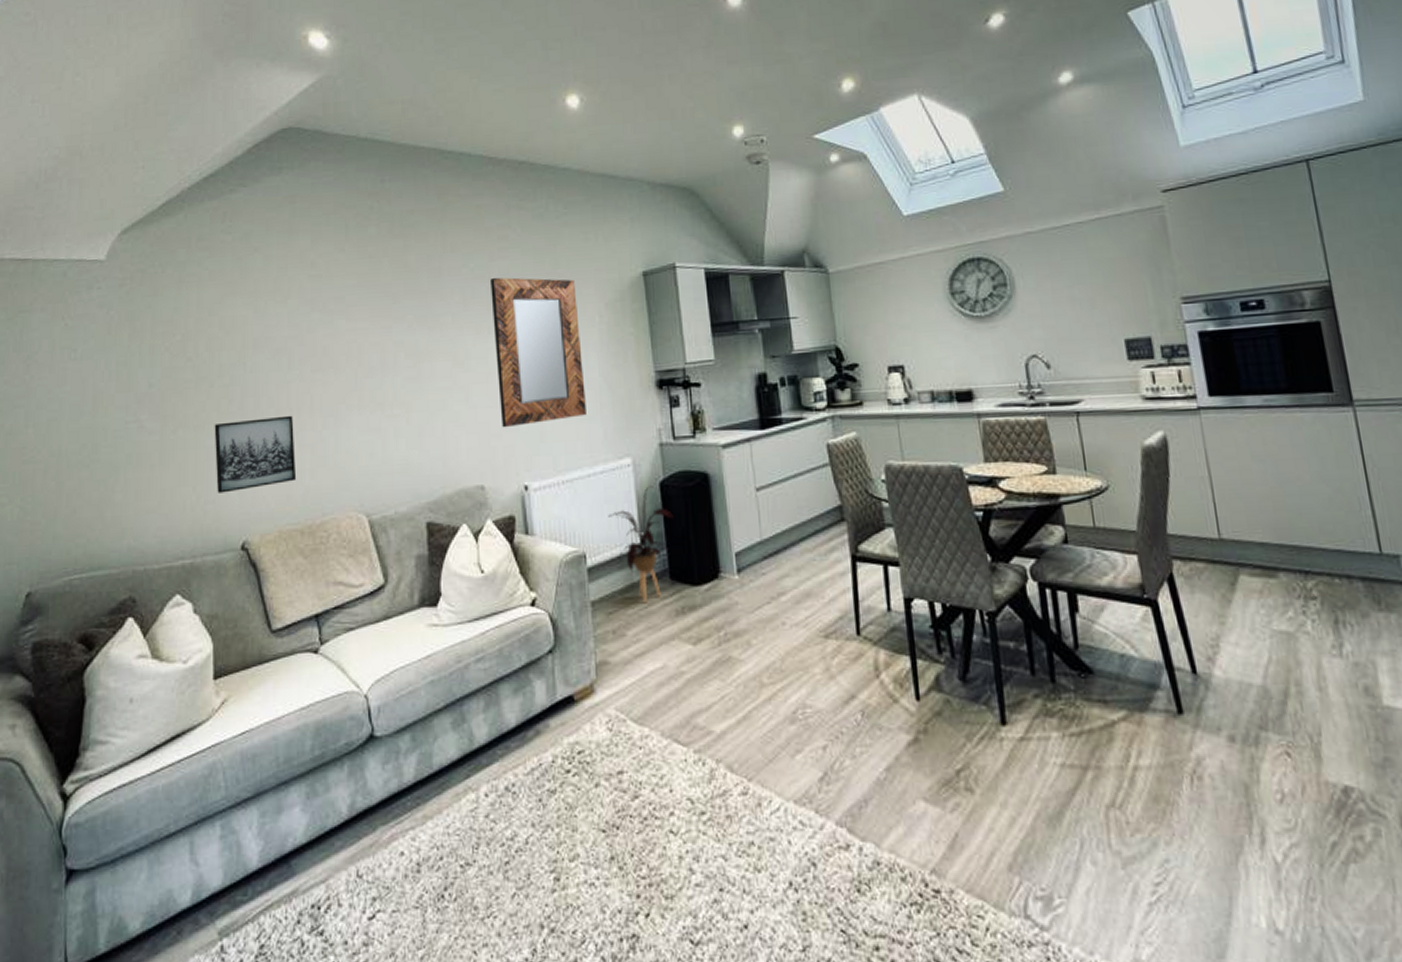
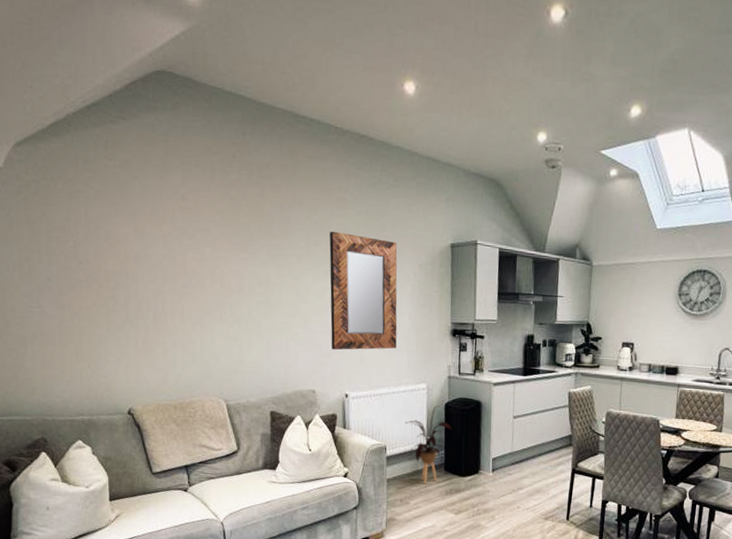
wall art: present [214,415,297,493] -> none [103,317,171,371]

